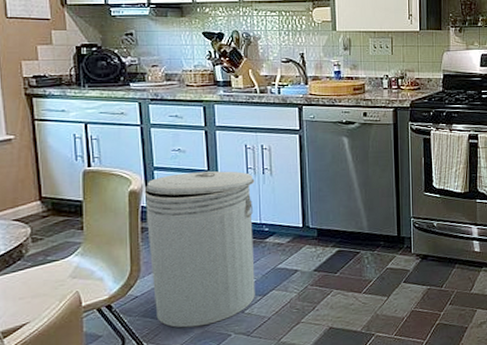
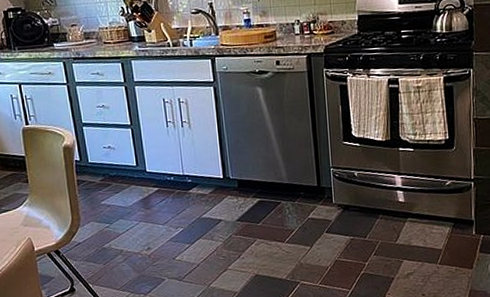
can: present [144,171,255,328] -> none [76,125,184,272]

